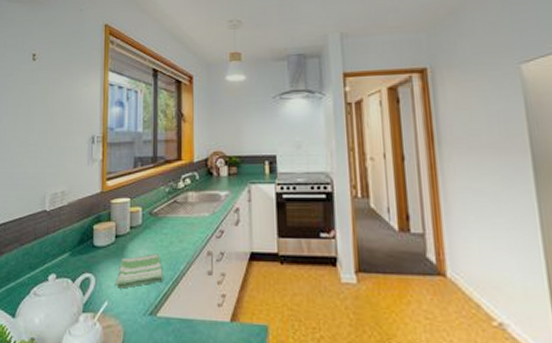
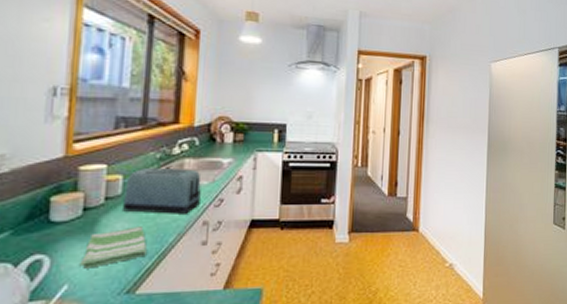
toaster: none [142,200,204,244] -> present [121,167,202,214]

